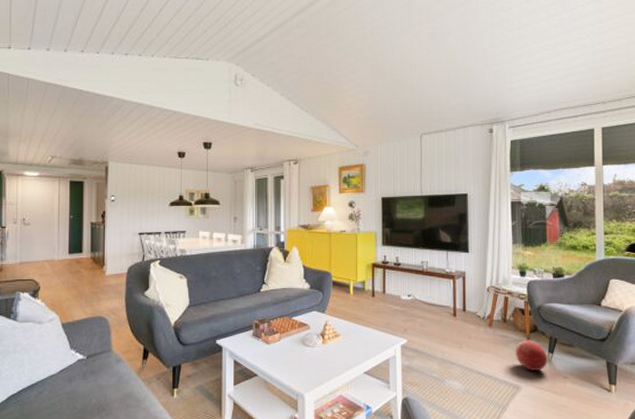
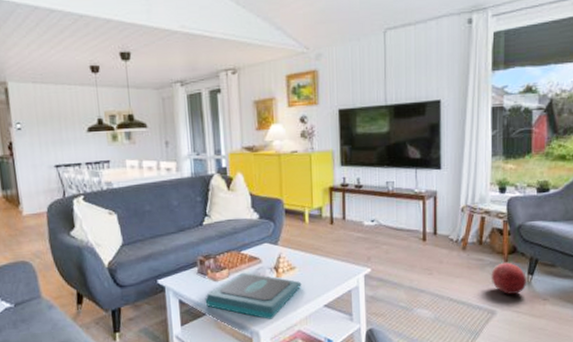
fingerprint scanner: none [257,337,345,383] -> present [205,272,302,319]

